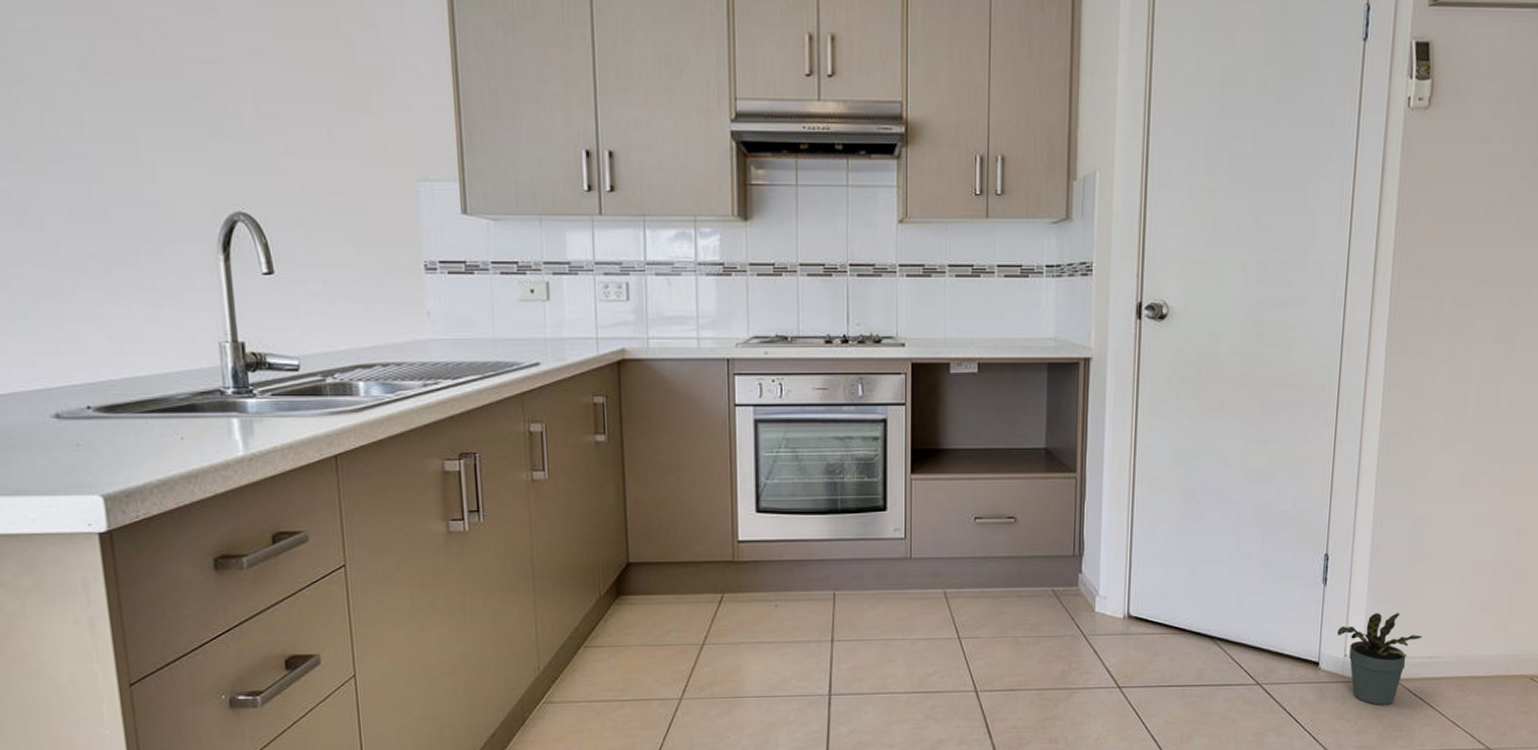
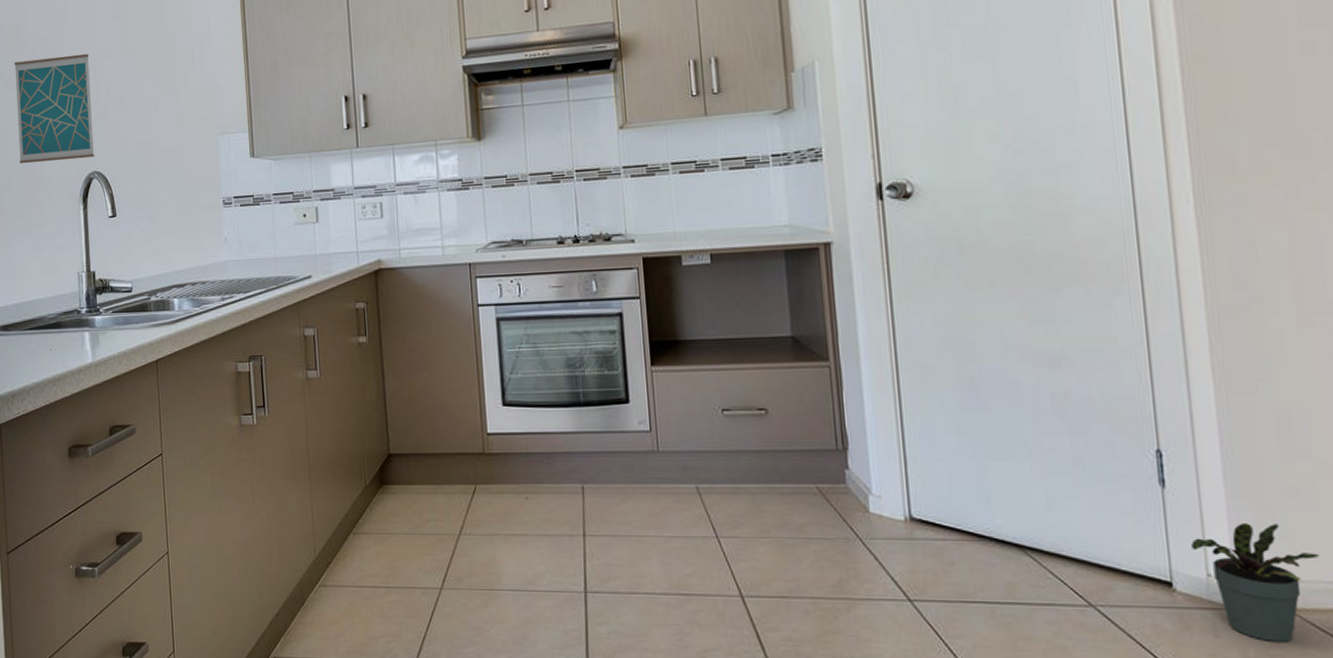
wall art: none [103,46,239,193] -> present [13,53,95,164]

